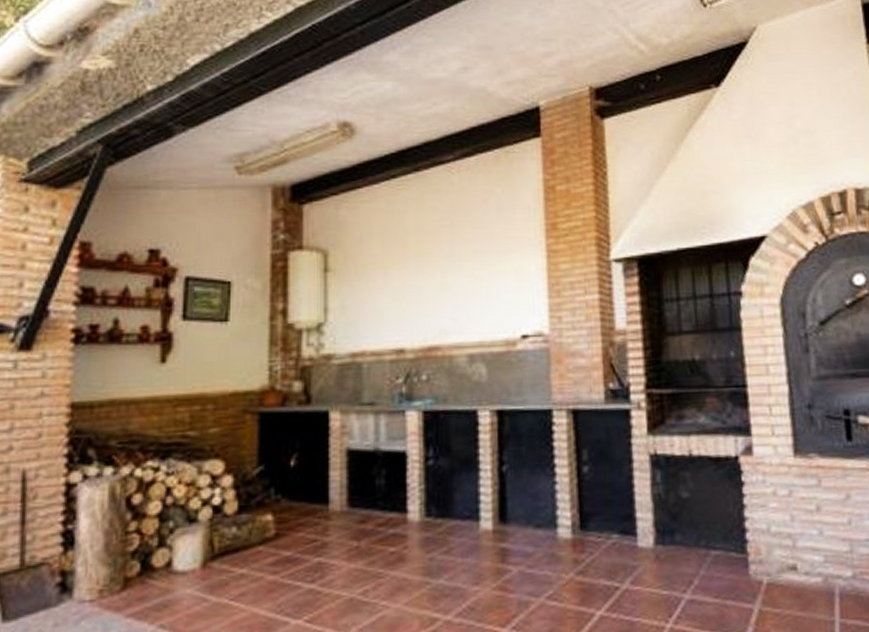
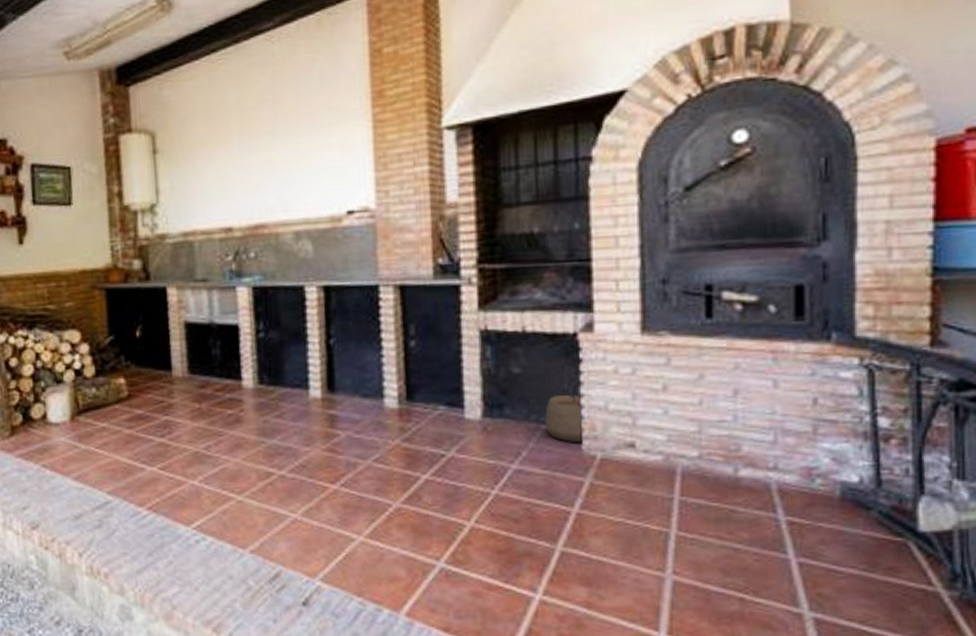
planter pot: none [713,518,750,569] -> present [544,395,583,443]

